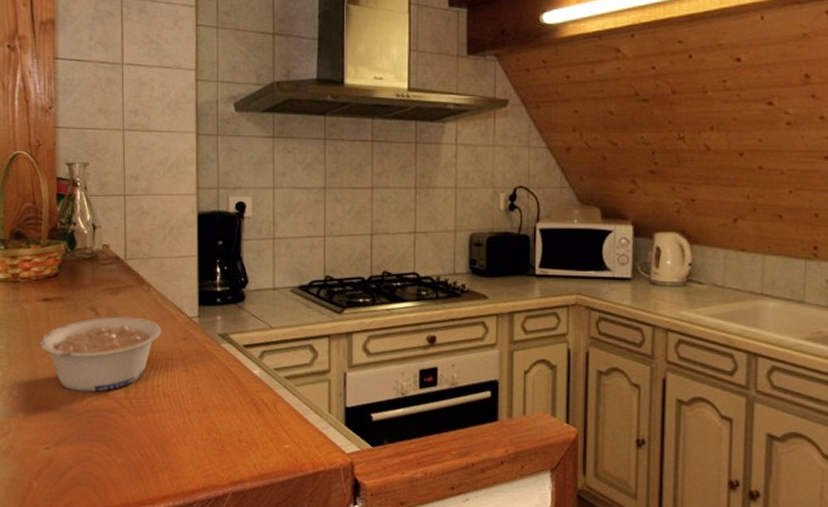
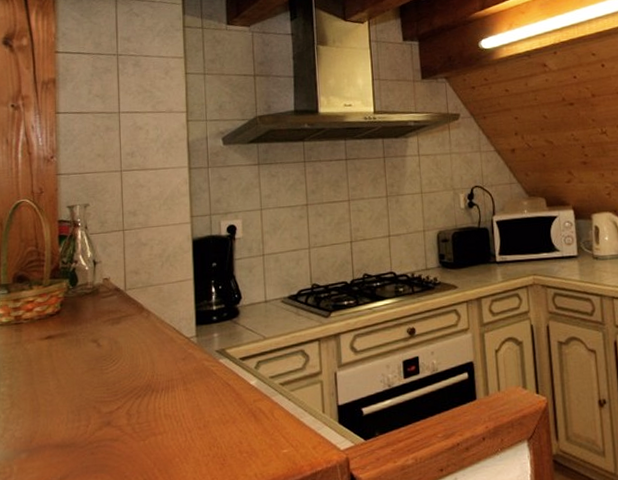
legume: present [39,316,162,392] -> none [42,344,162,425]

